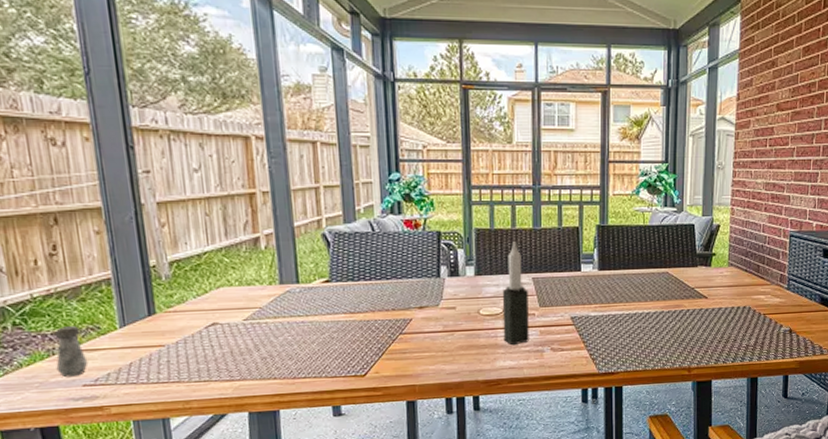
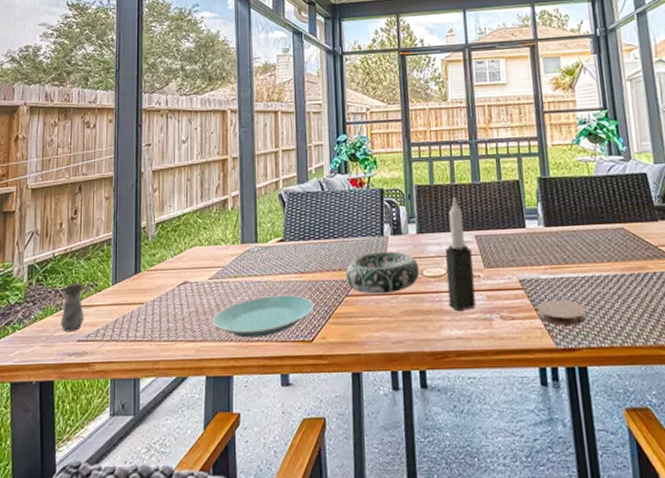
plate: none [251,334,367,376] -> present [212,295,315,338]
decorative bowl: none [399,292,476,332] -> present [345,251,420,294]
coaster: none [585,333,627,354] -> present [537,300,588,325]

